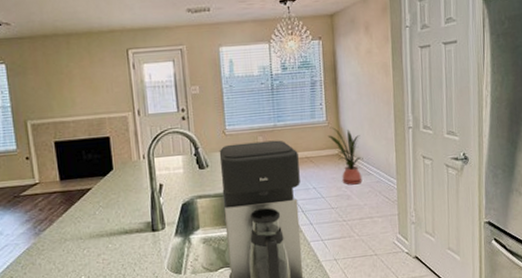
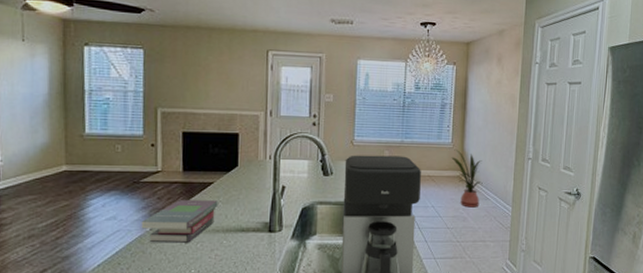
books: none [27,205,99,253] -> present [141,200,218,243]

